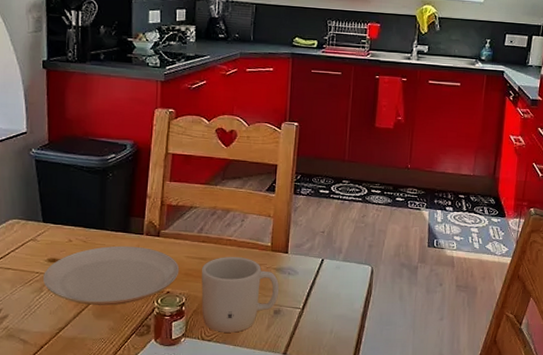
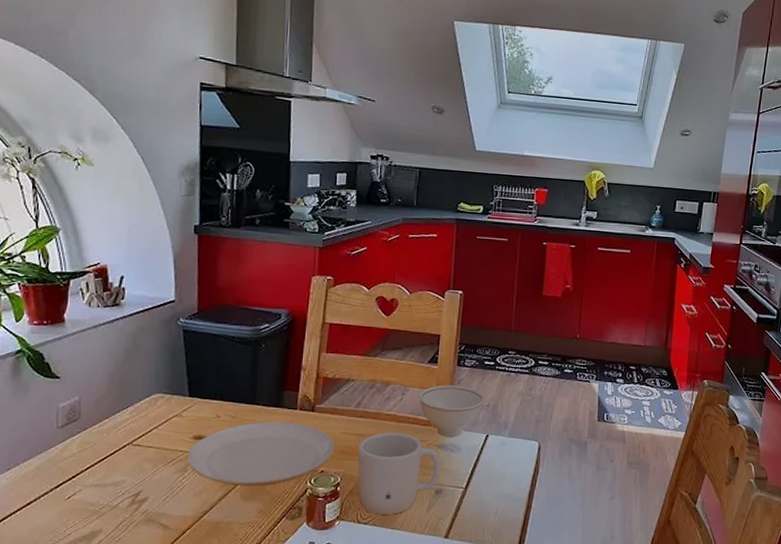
bowl: none [257,212,320,261] -> present [419,385,485,437]

